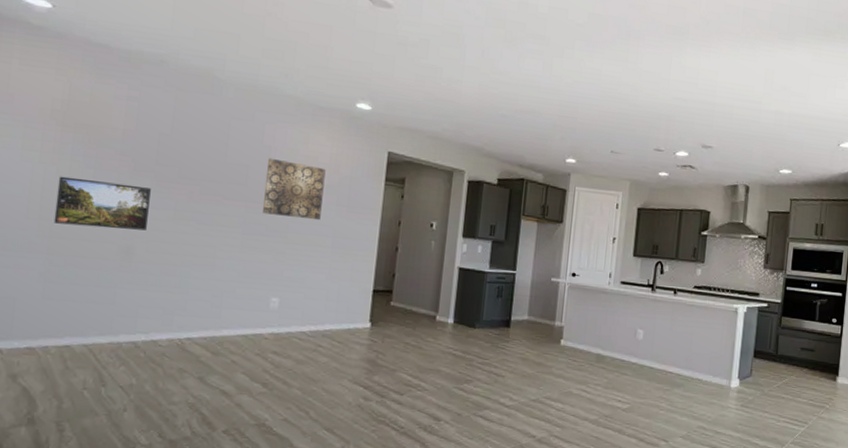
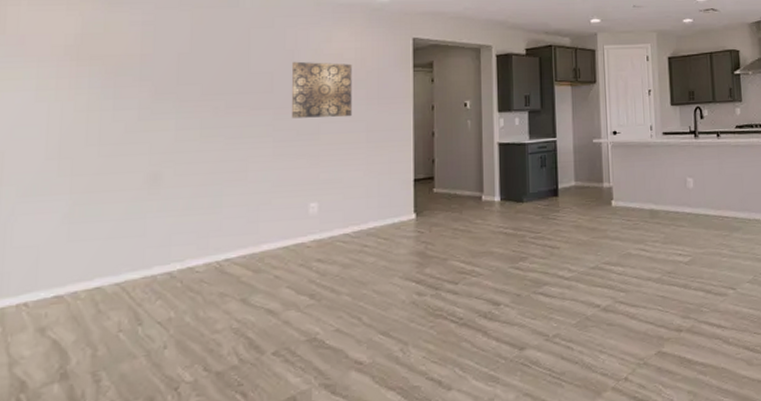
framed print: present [53,176,151,231] -> none [74,109,174,161]

